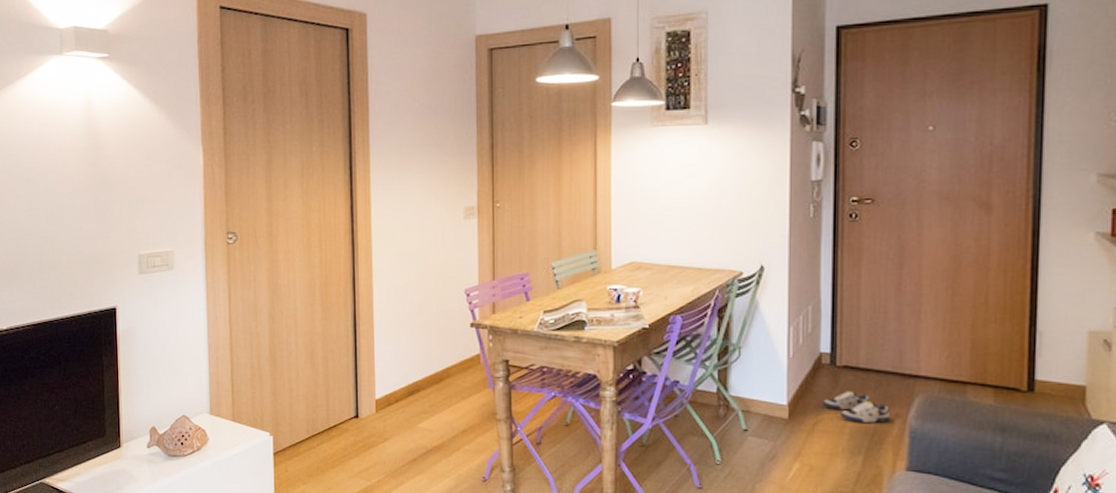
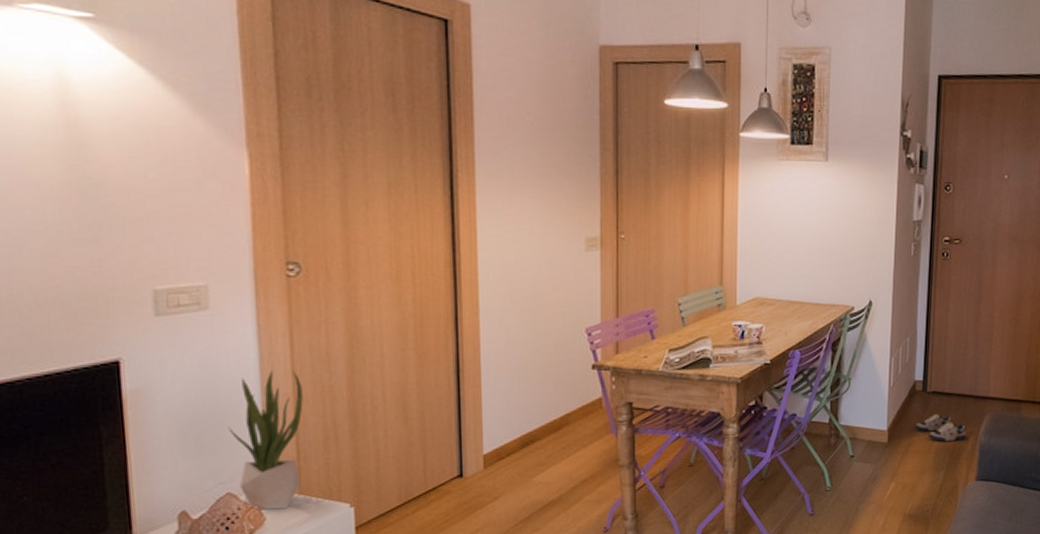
potted plant: none [184,319,237,432] -> present [228,371,303,510]

